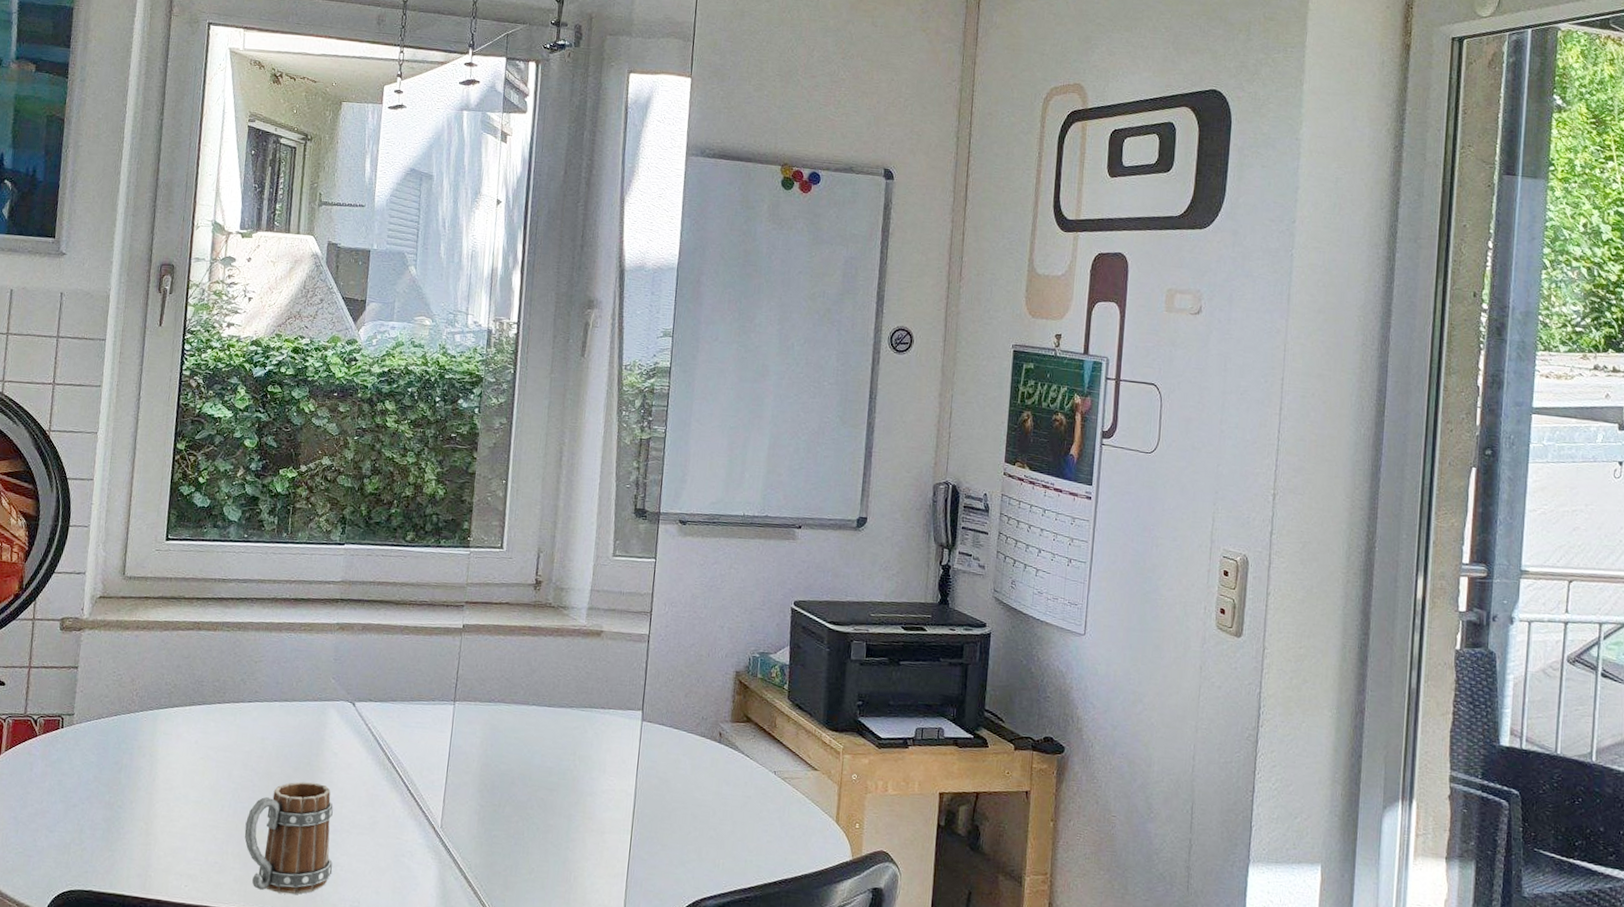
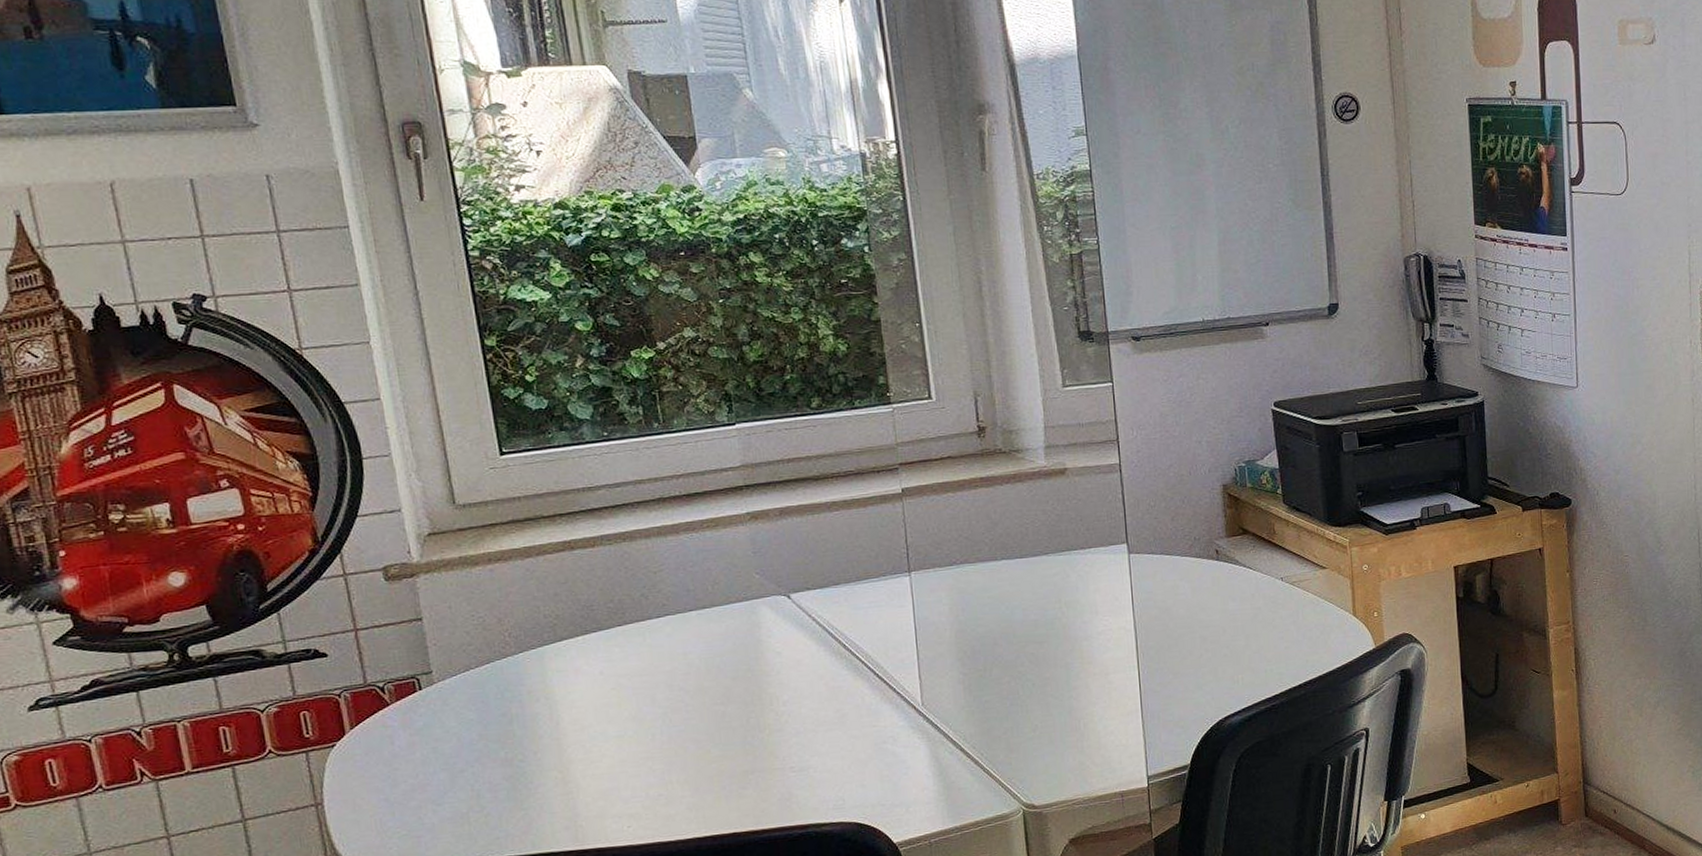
mug: present [244,781,334,895] -> none [686,688,805,812]

